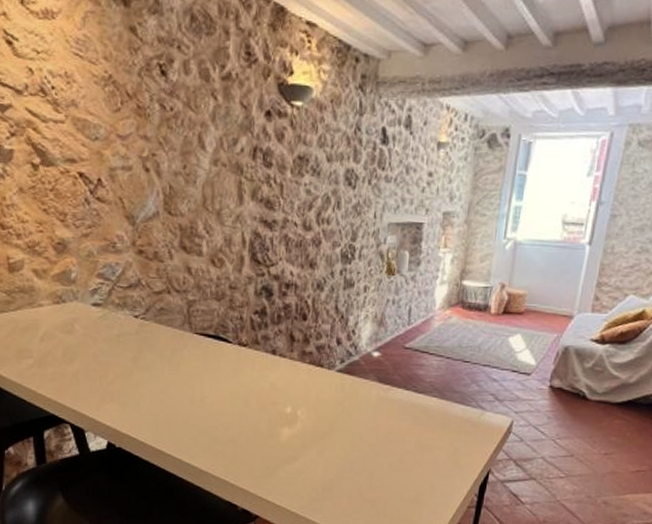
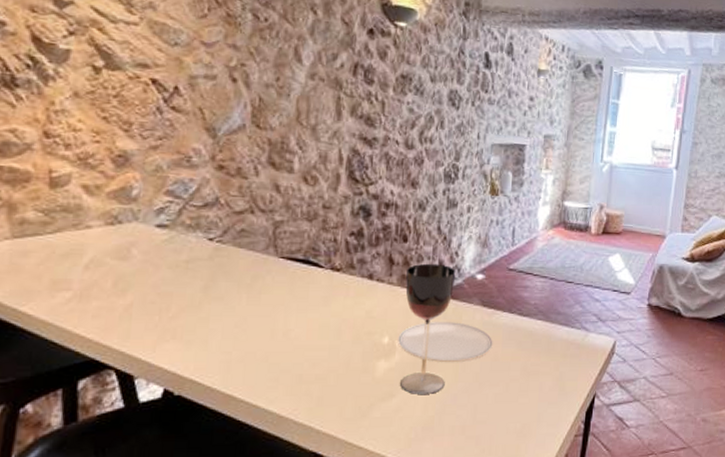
plate: none [299,394,389,433] -> present [398,321,493,363]
wineglass: none [302,340,353,460] -> present [400,263,456,394]

